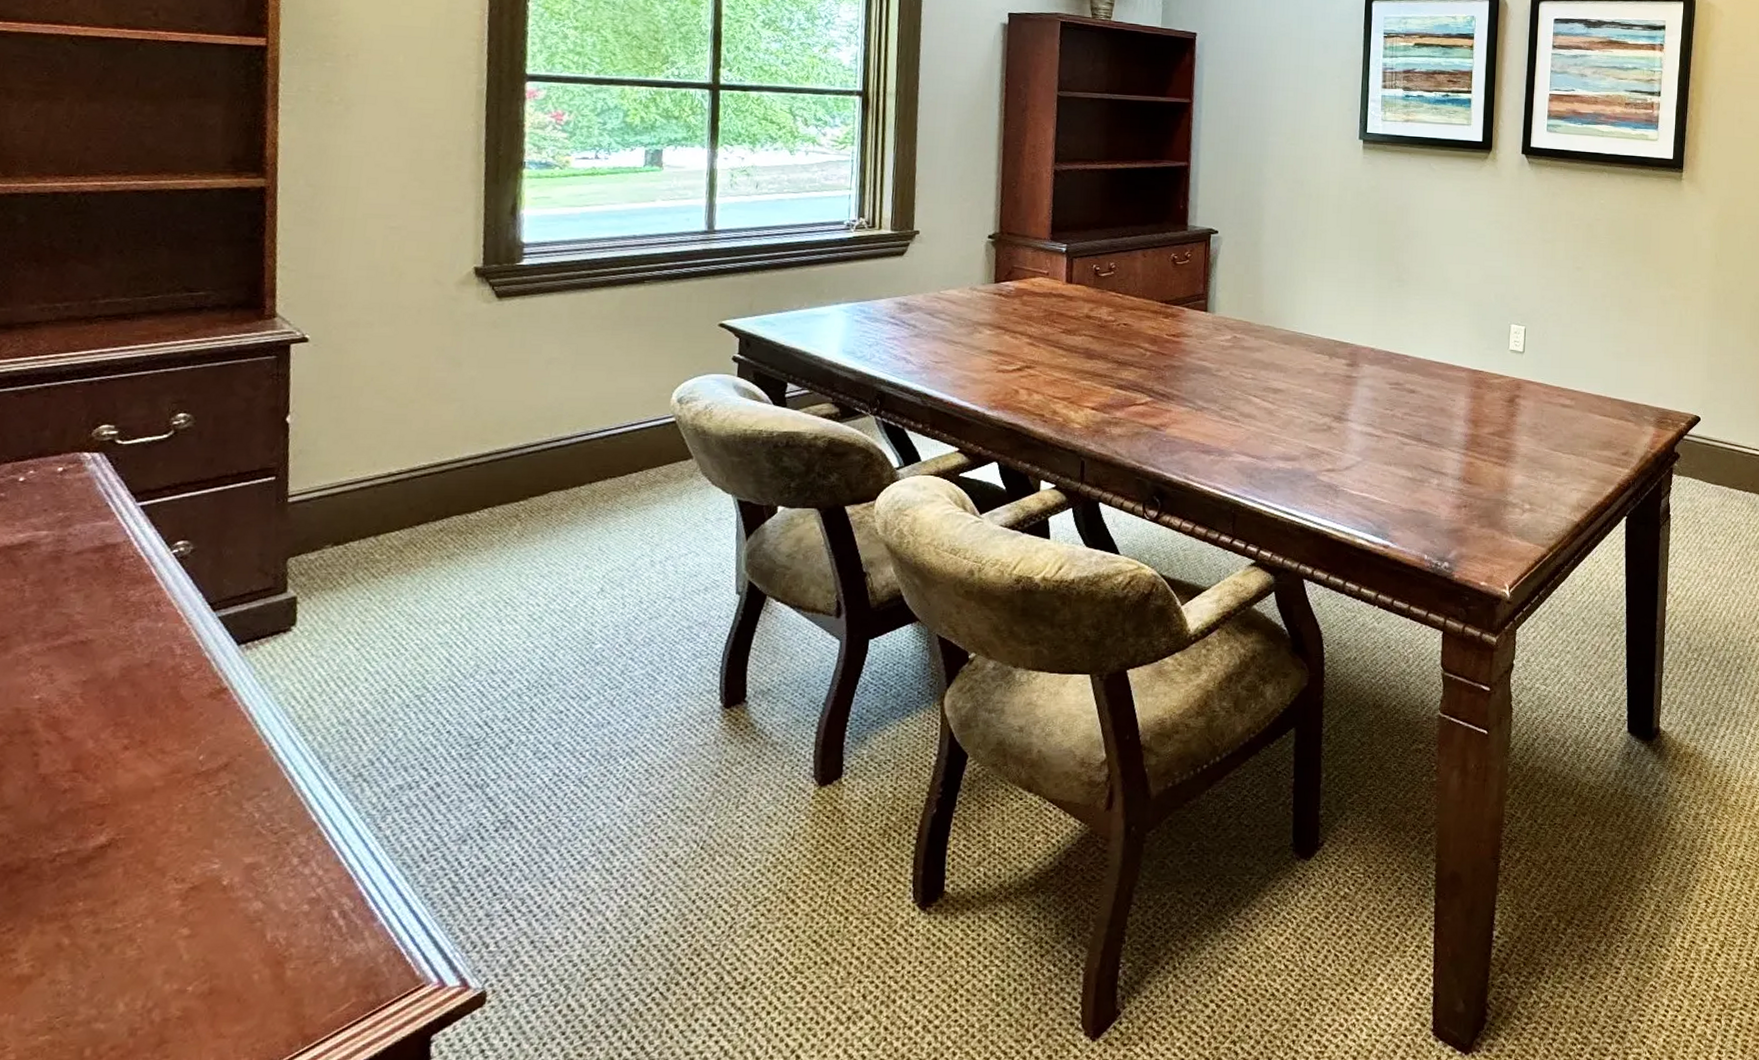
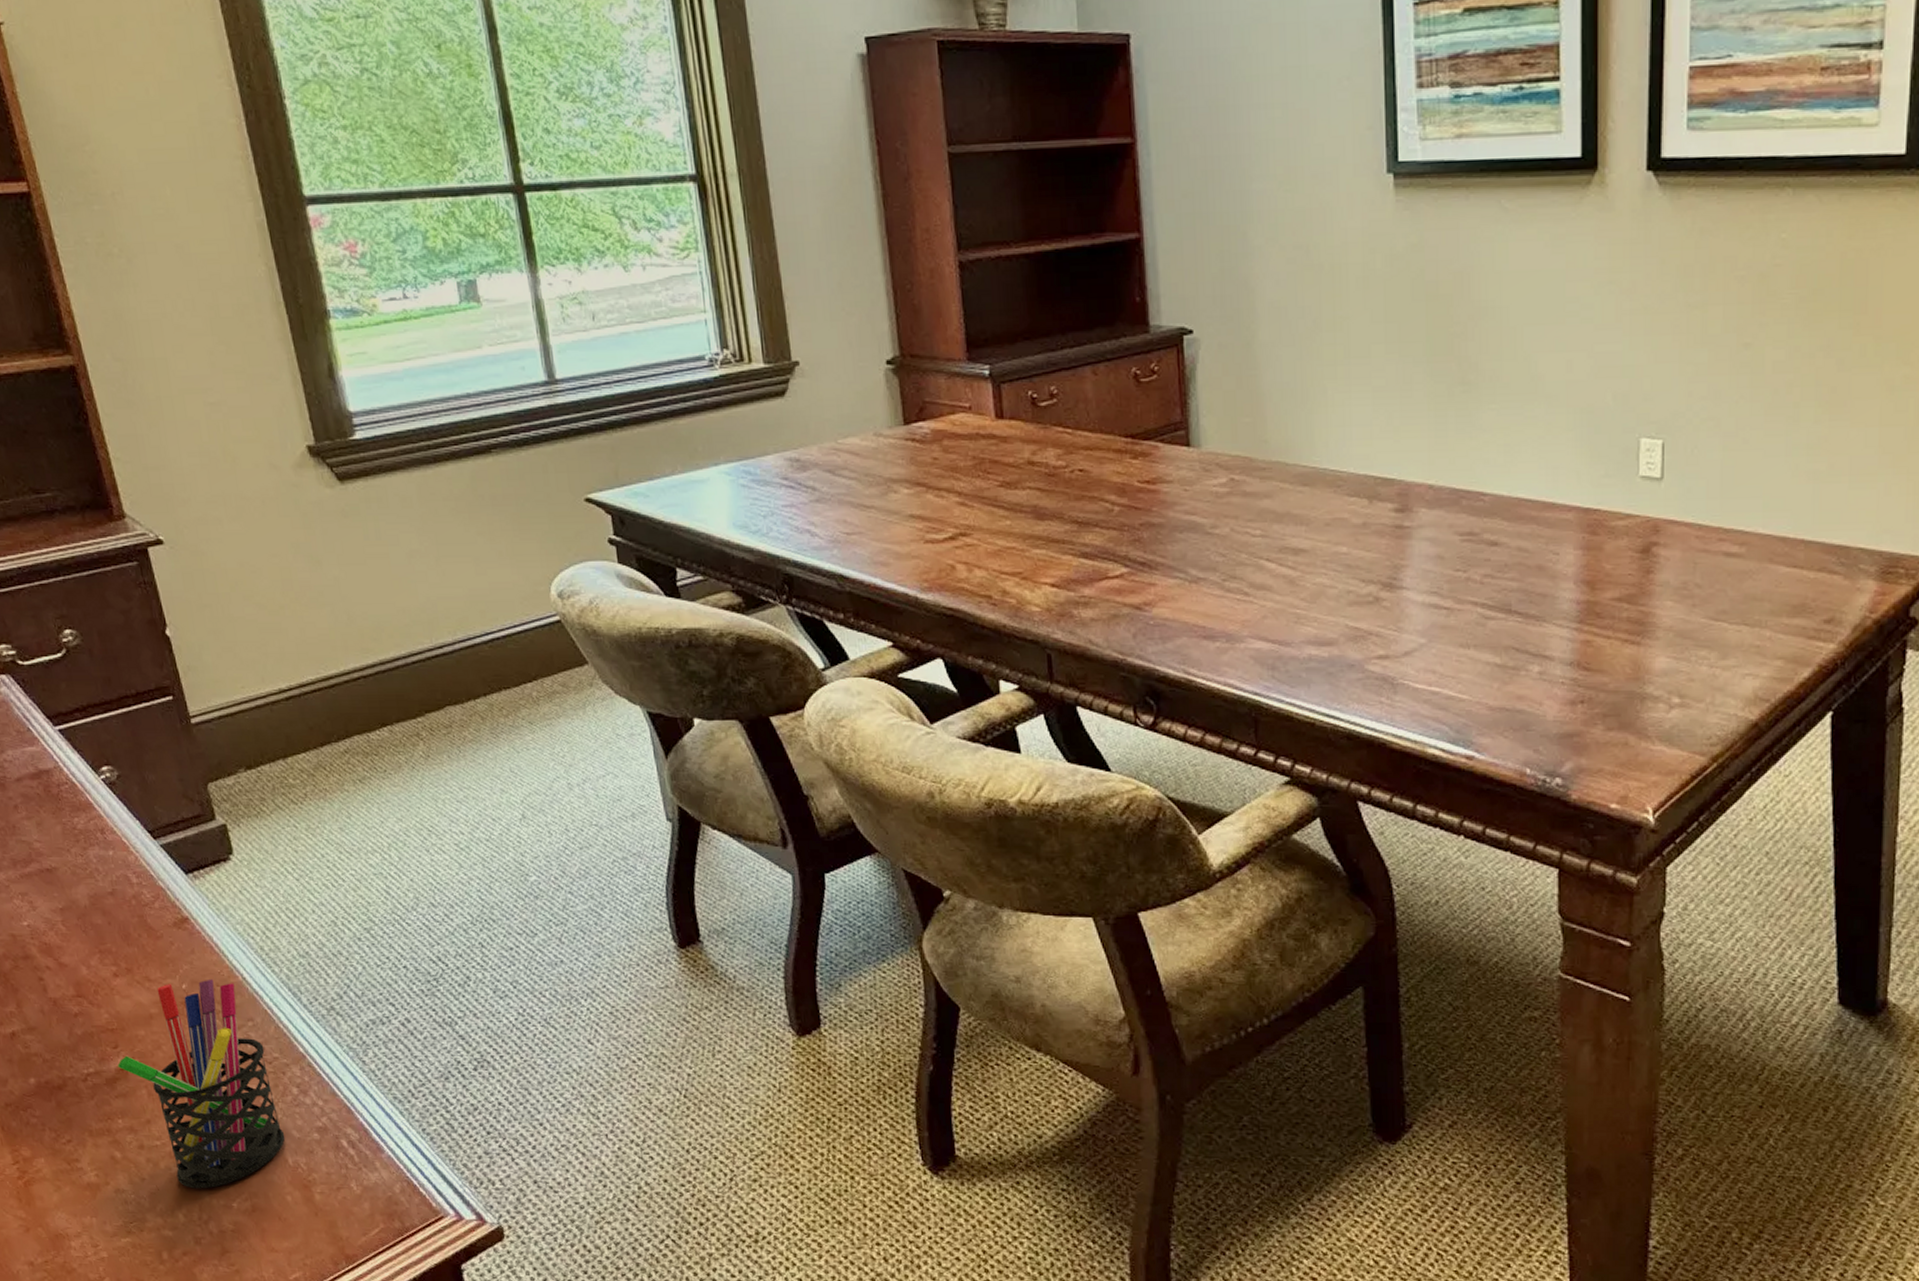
pen holder: none [97,749,274,974] -> present [118,978,286,1189]

